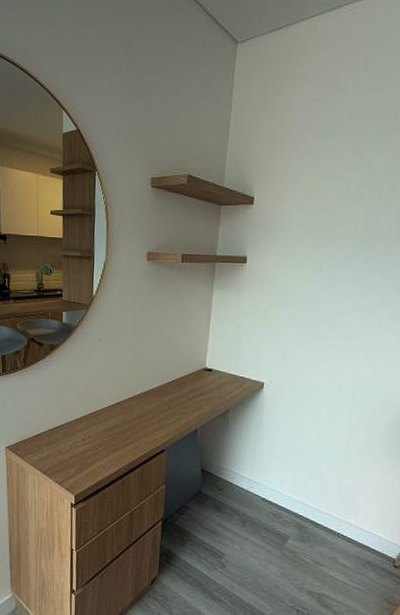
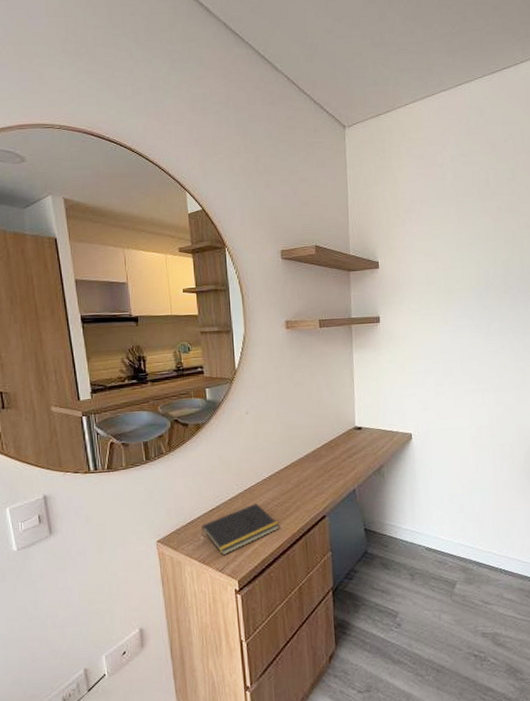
notepad: none [45,428,119,471] -> present [201,503,280,556]

